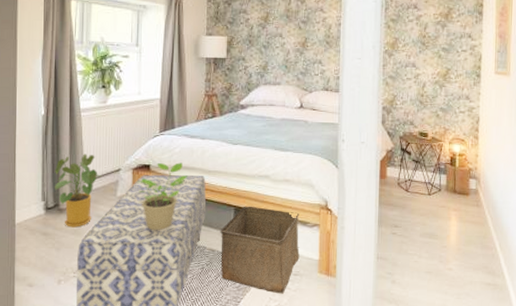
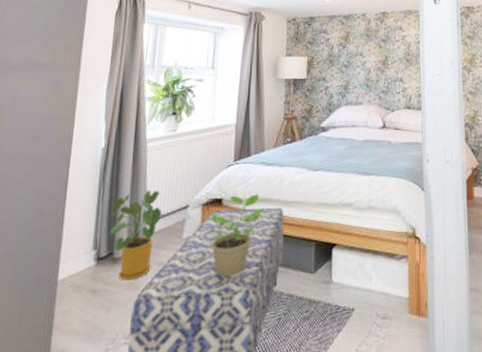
storage bin: present [220,206,300,294] -> none [299,239,388,344]

